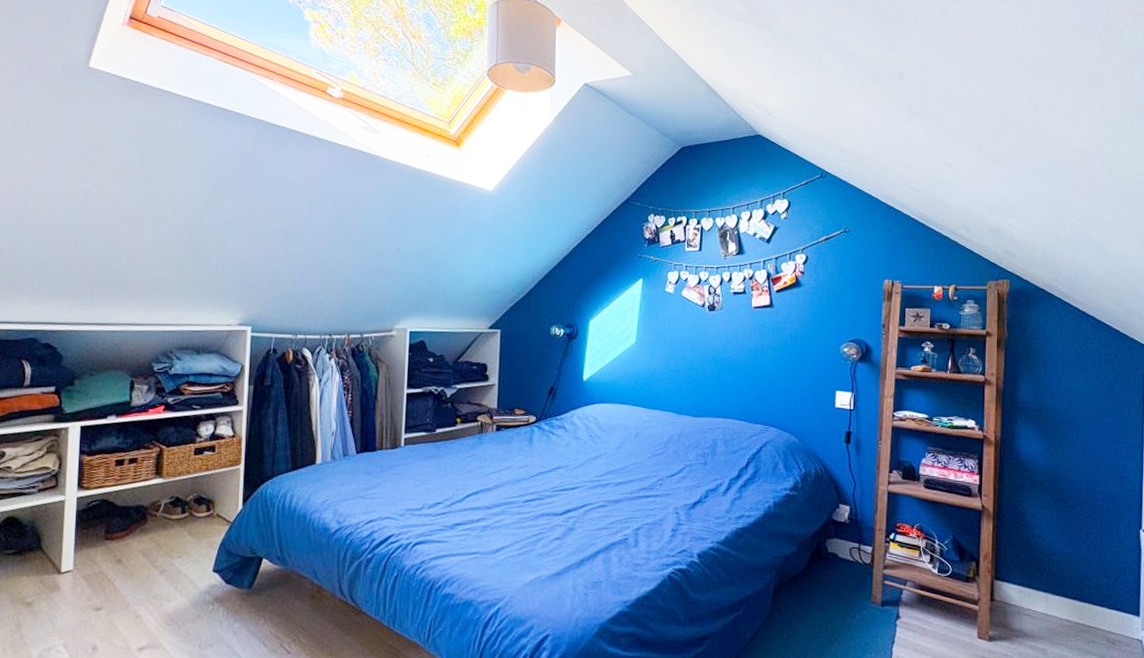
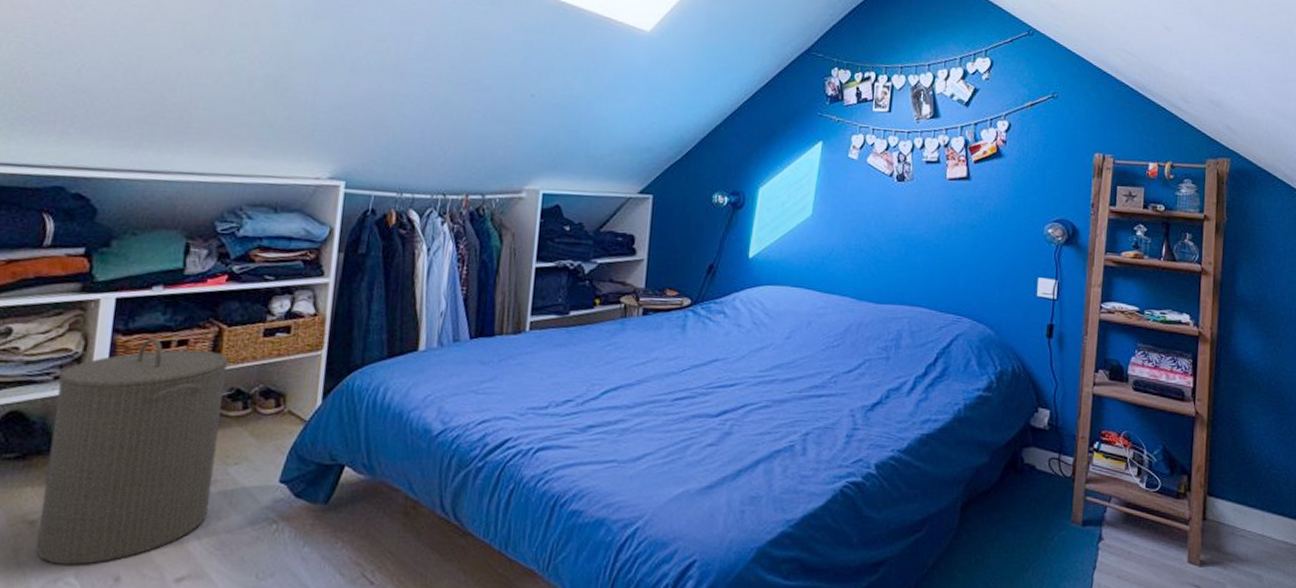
laundry hamper: none [33,457,168,637] -> present [35,337,228,565]

